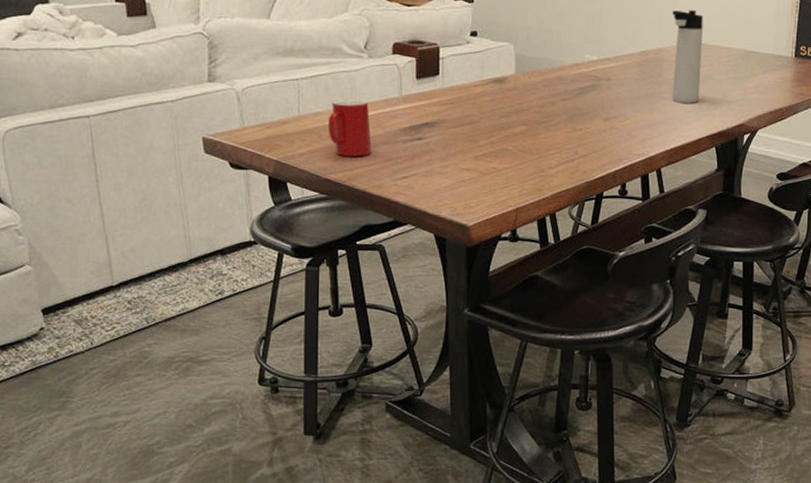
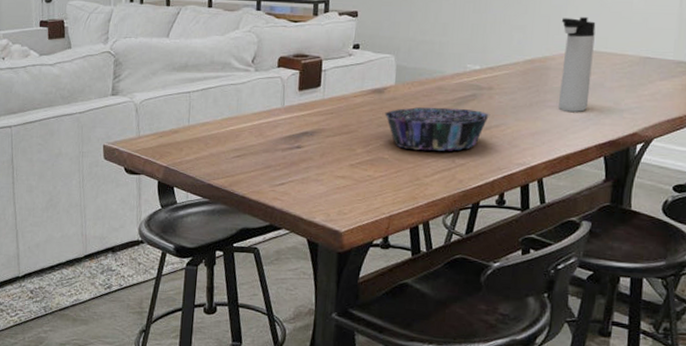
cup: present [328,99,372,157] -> none [214,110,253,164]
decorative bowl: none [506,97,610,142] -> present [385,107,491,151]

